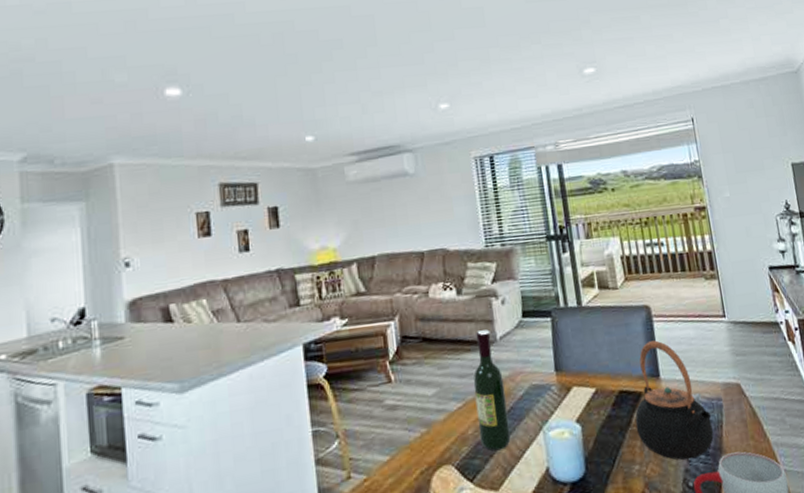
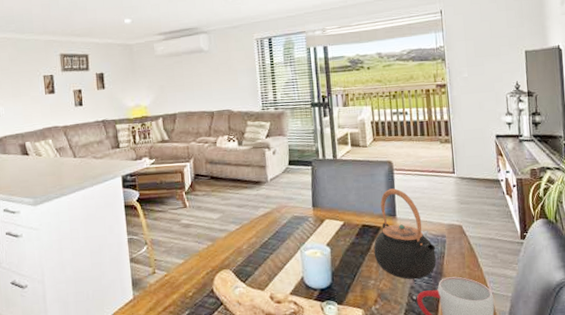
wine bottle: present [473,329,511,451] -> none [248,173,275,262]

